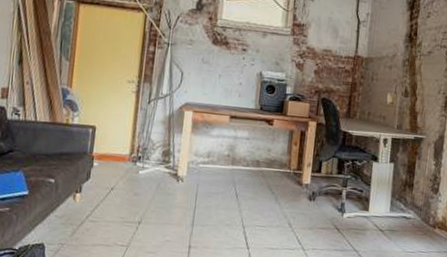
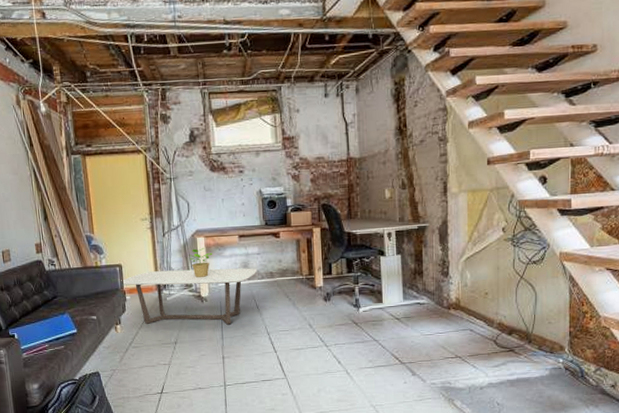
coffee table: none [91,139,244,211] -> present [121,268,258,325]
potted plant: none [172,122,199,155] -> present [189,248,213,277]

